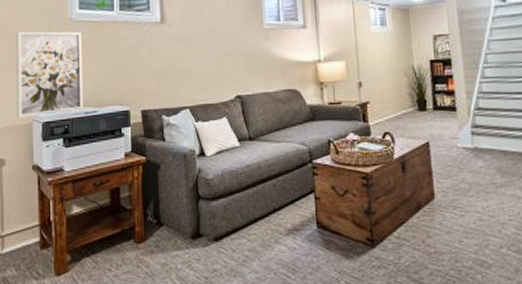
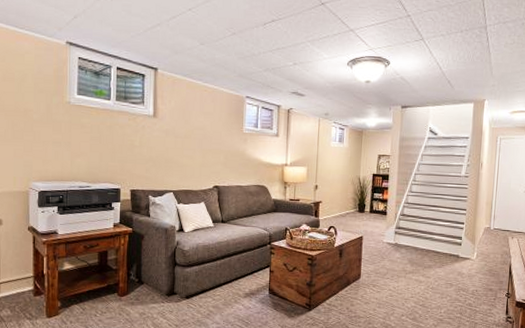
wall art: present [17,31,84,118] -> none [15,107,79,185]

